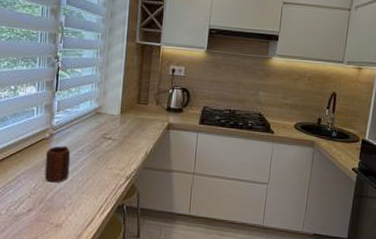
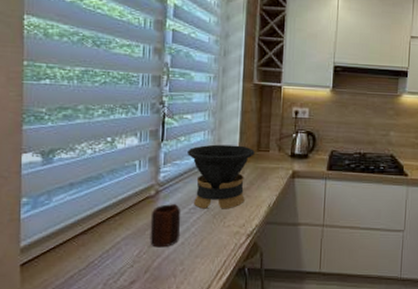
coffee maker: none [77,96,135,154] -> present [188,144,255,209]

